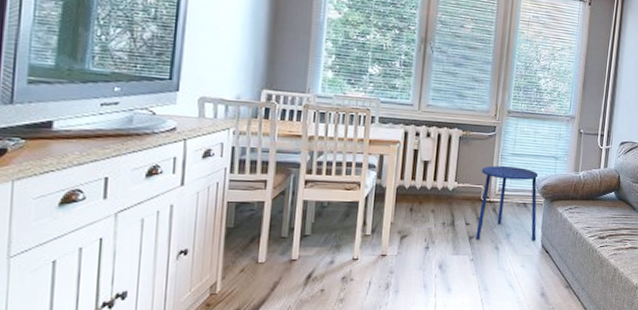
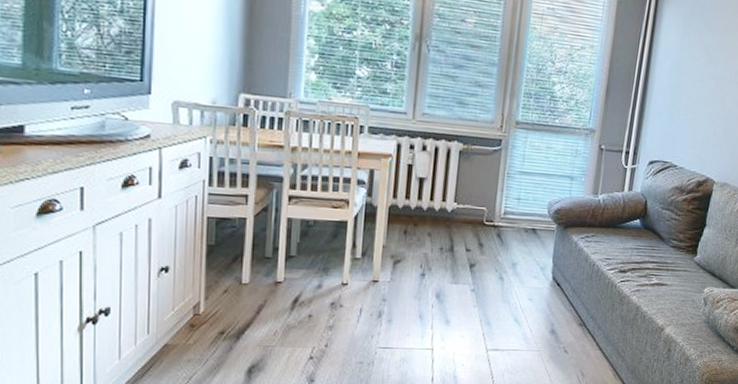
side table: present [475,166,539,241] -> none [477,185,551,272]

